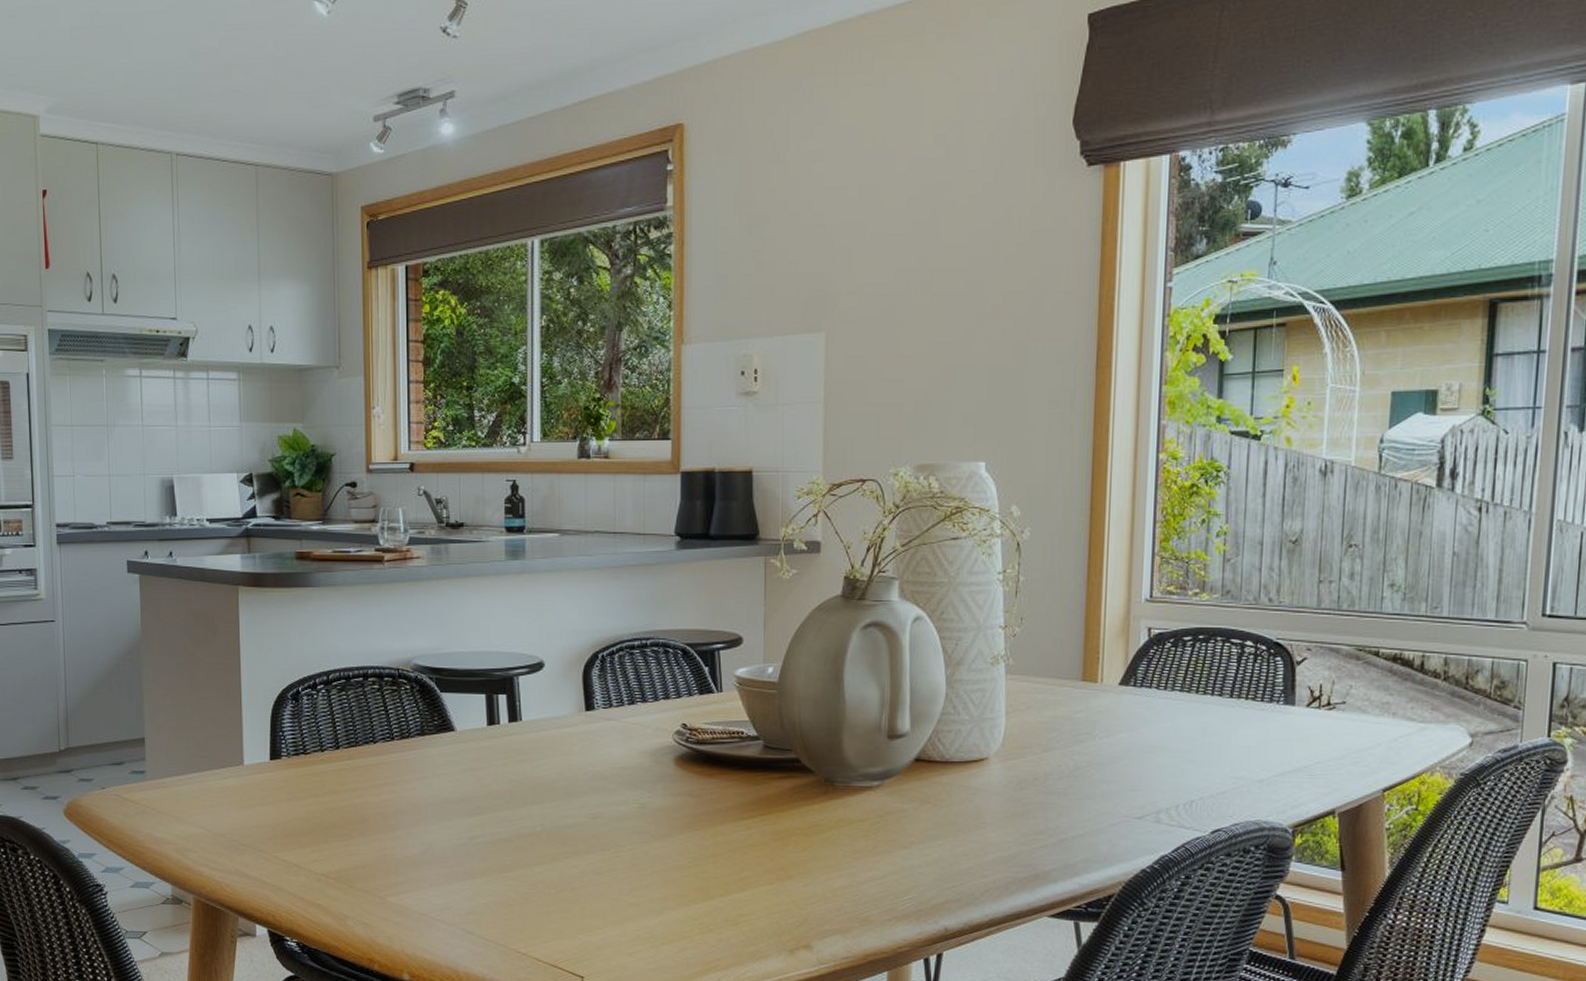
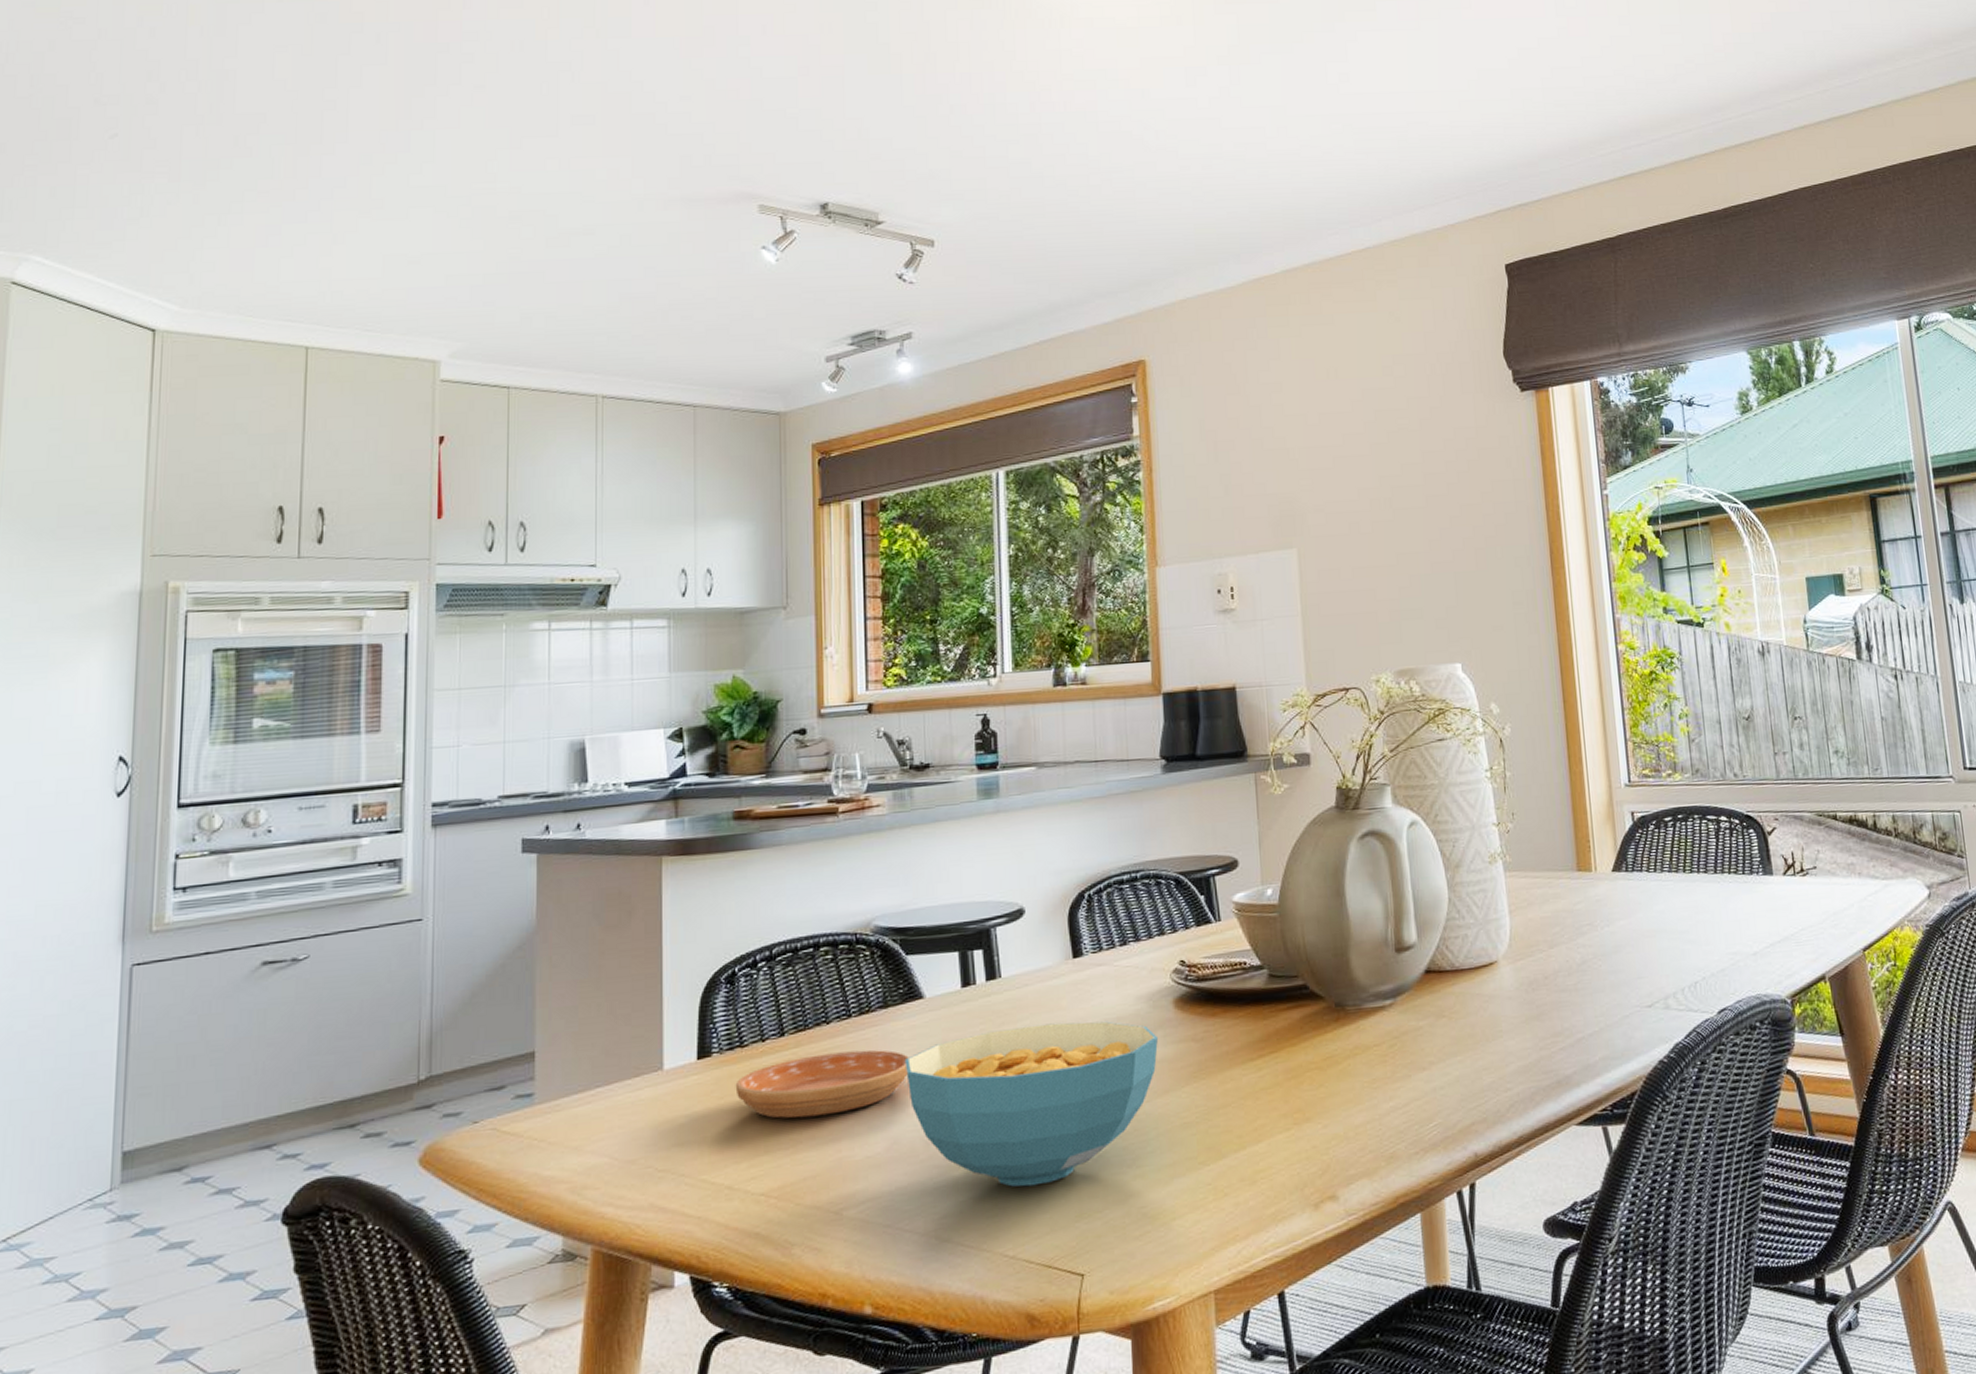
saucer: none [300,768,442,819] -> present [735,1049,909,1119]
cereal bowl: none [438,765,658,900] -> present [904,1021,1158,1187]

